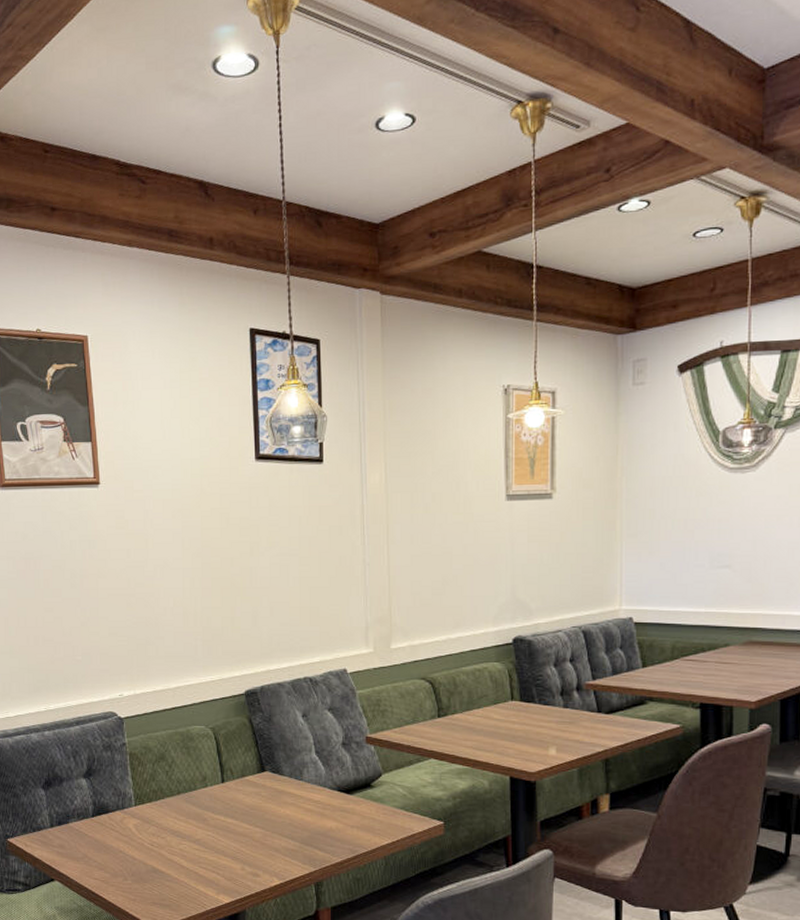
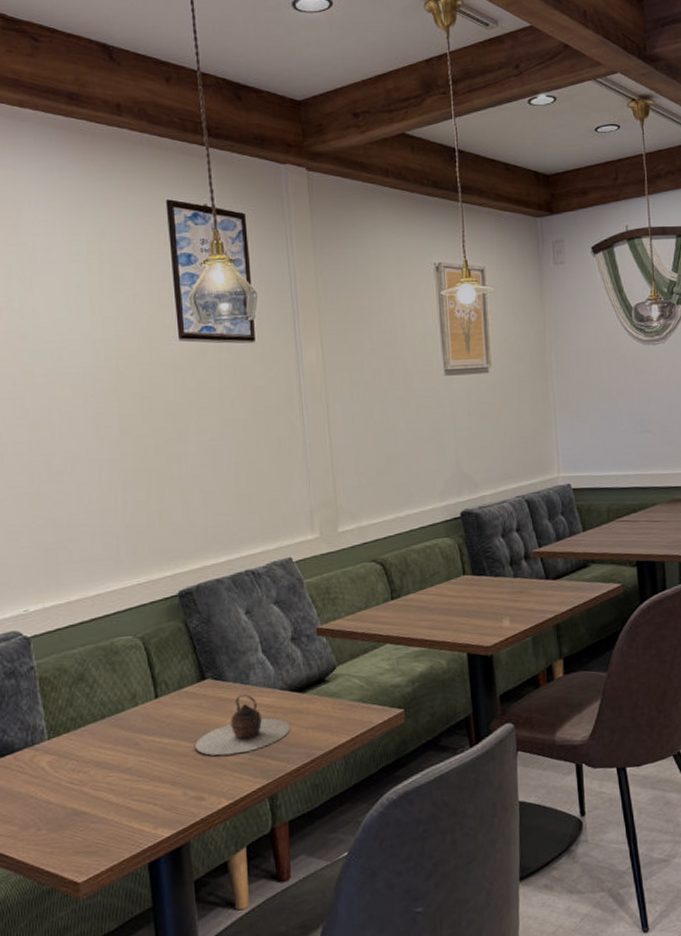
teapot: none [254,789,338,841] -> present [195,694,291,756]

